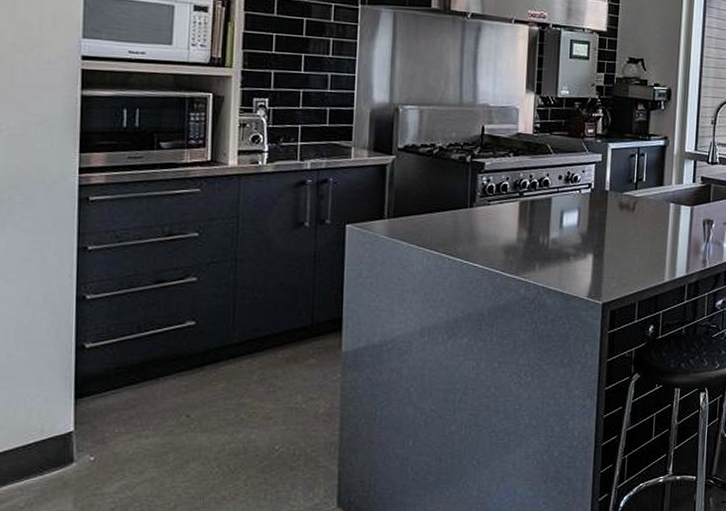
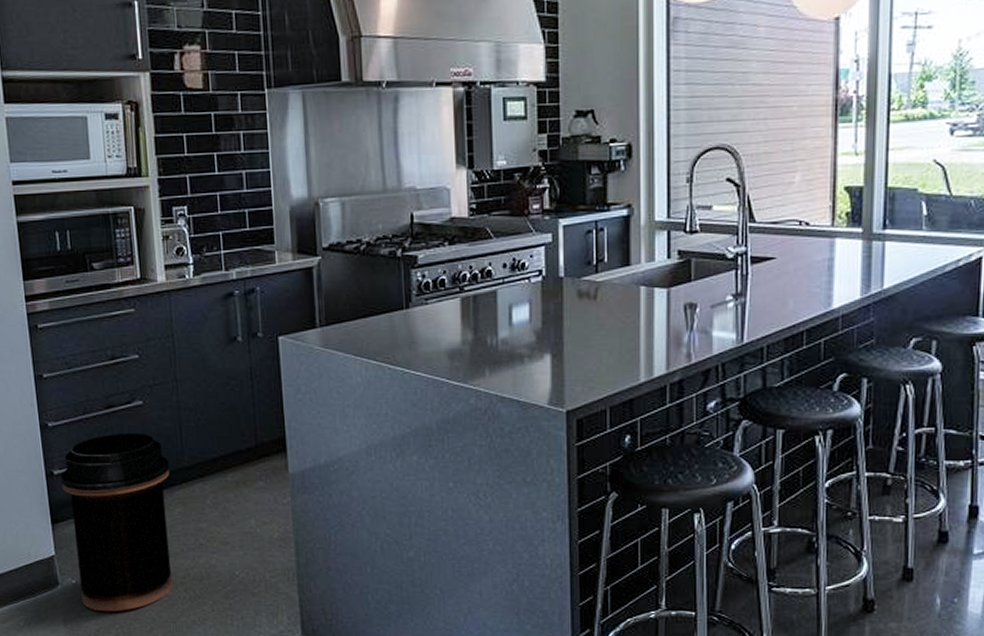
trash can: none [92,308,218,490] -> present [60,432,172,612]

